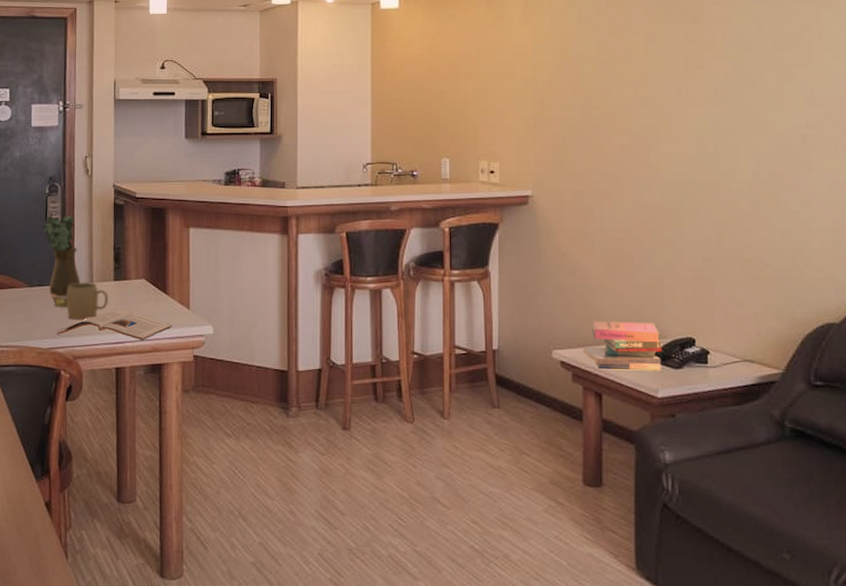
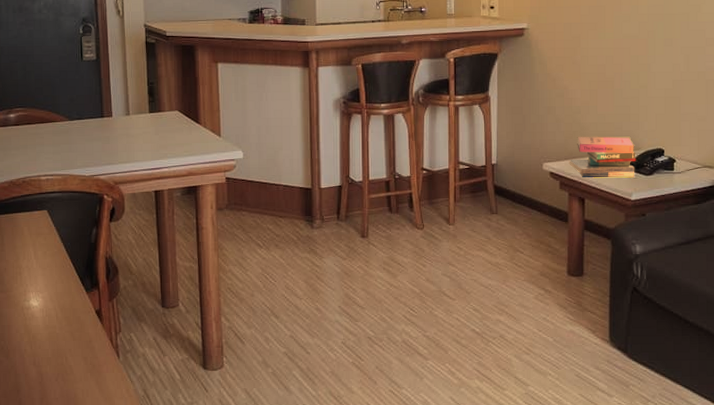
vase: present [41,210,80,307] -> none [77,49,117,138]
magazine: present [57,309,173,341] -> none [98,138,206,166]
mug: present [66,281,108,320] -> none [105,114,145,149]

